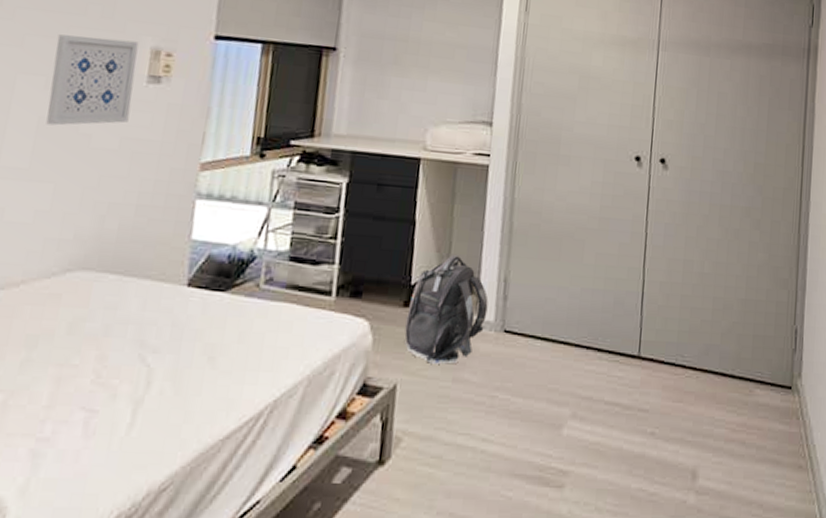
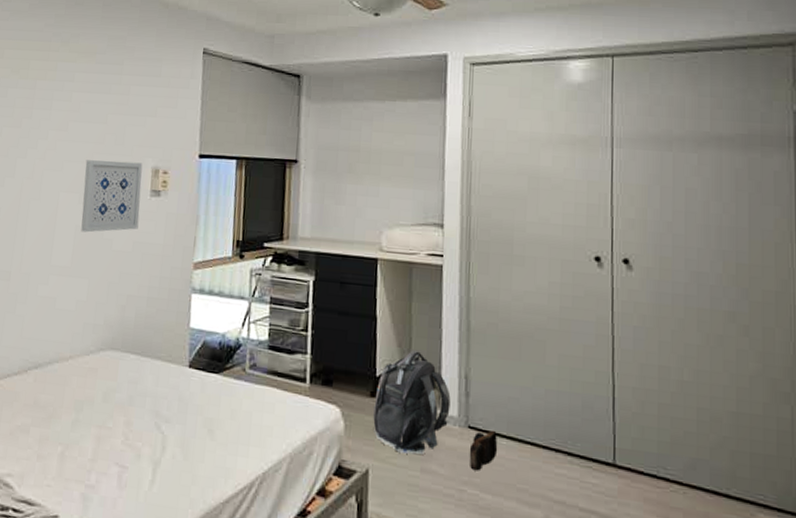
shoe: none [503,332,532,375] -> present [469,430,498,471]

